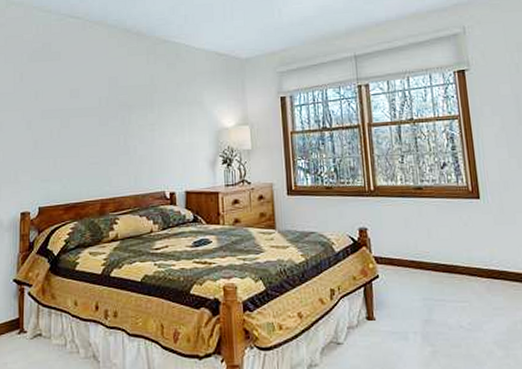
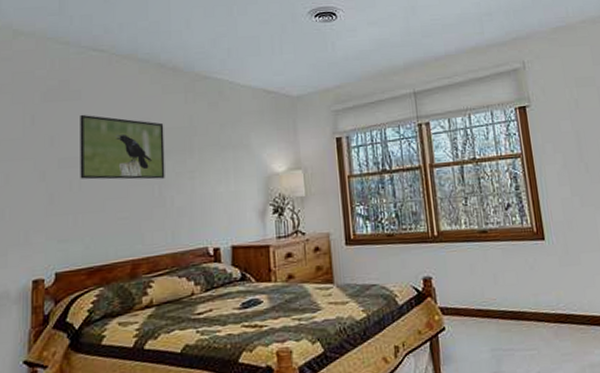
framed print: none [59,72,130,131] -> present [80,114,165,180]

